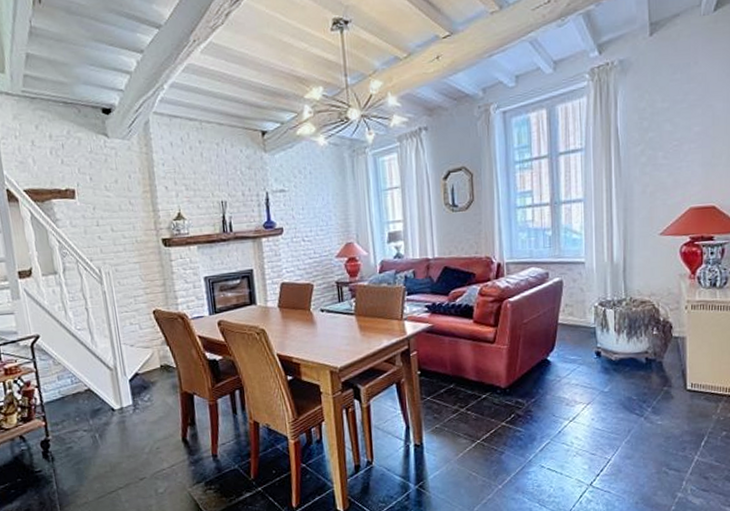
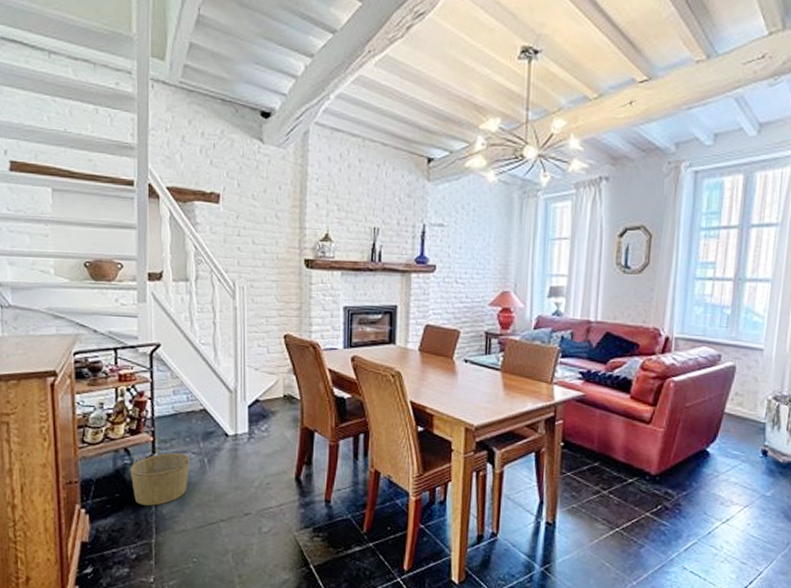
basket: none [27,433,84,486] -> present [130,453,191,506]

